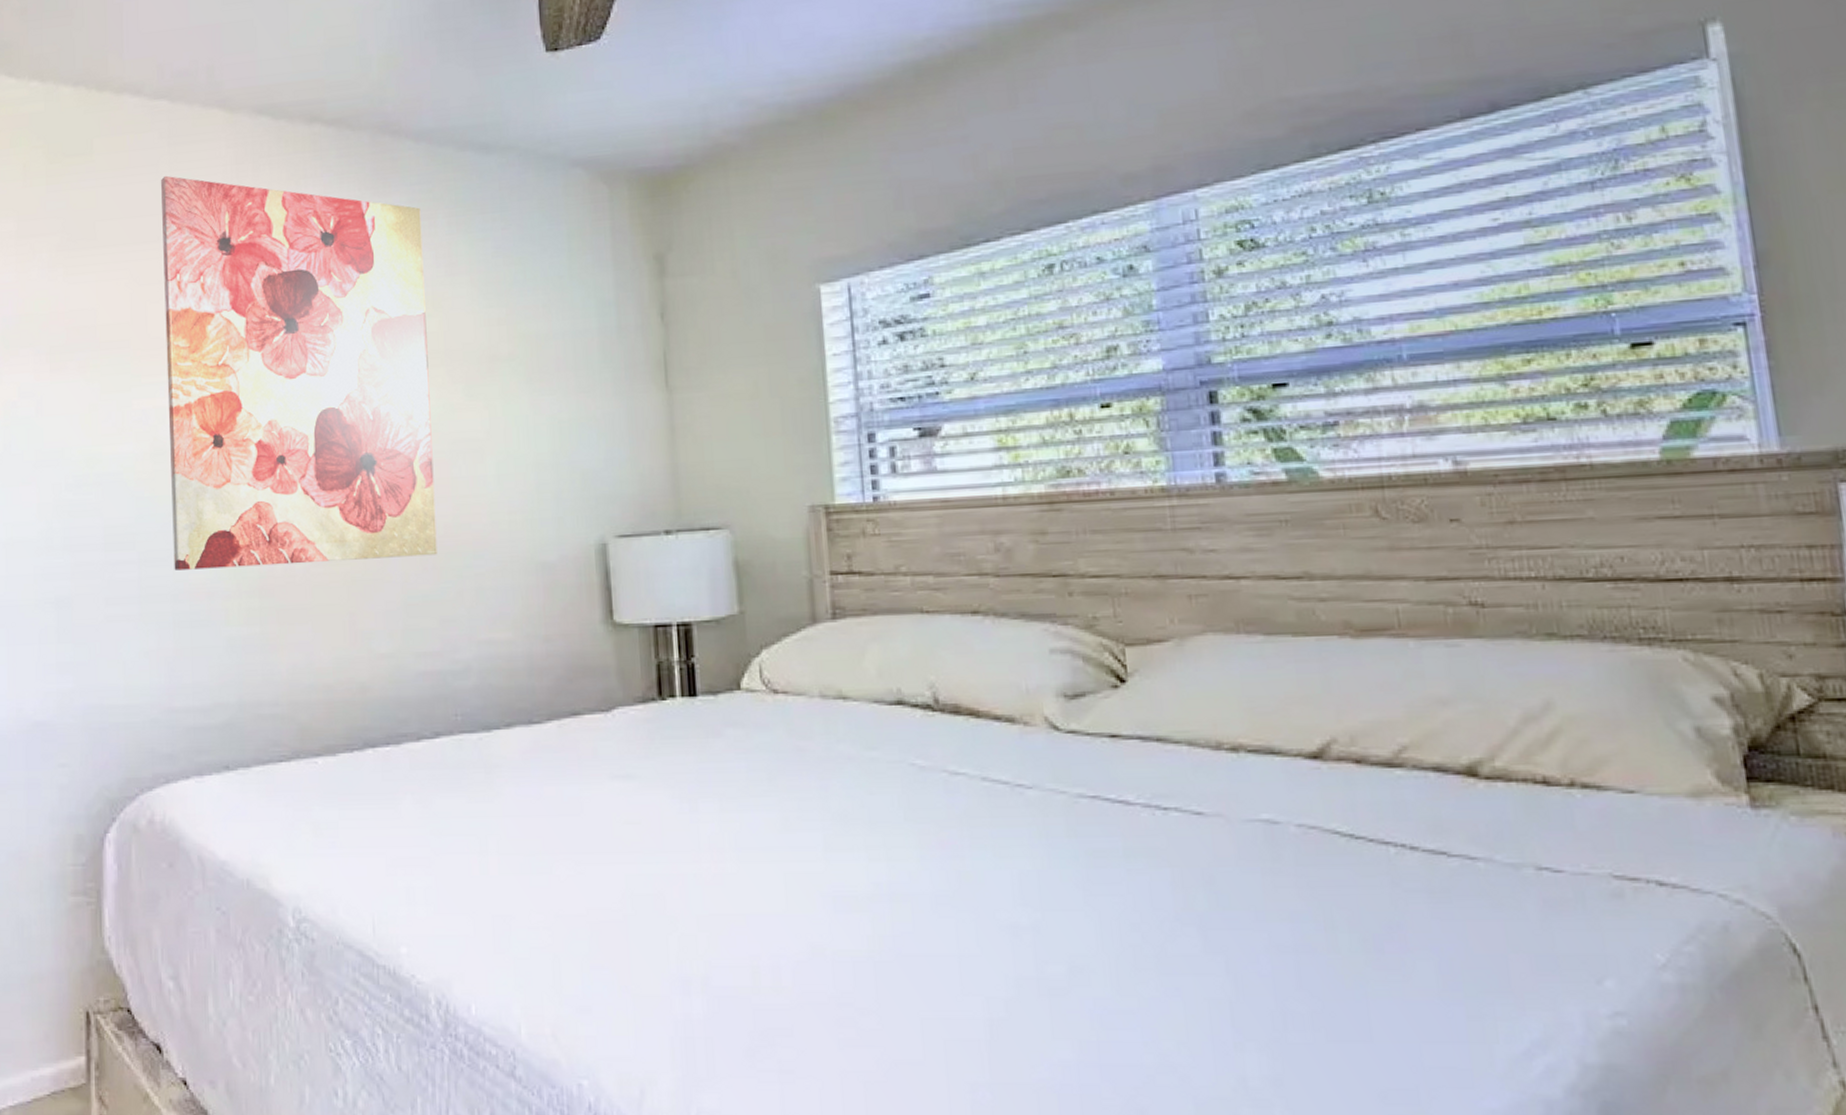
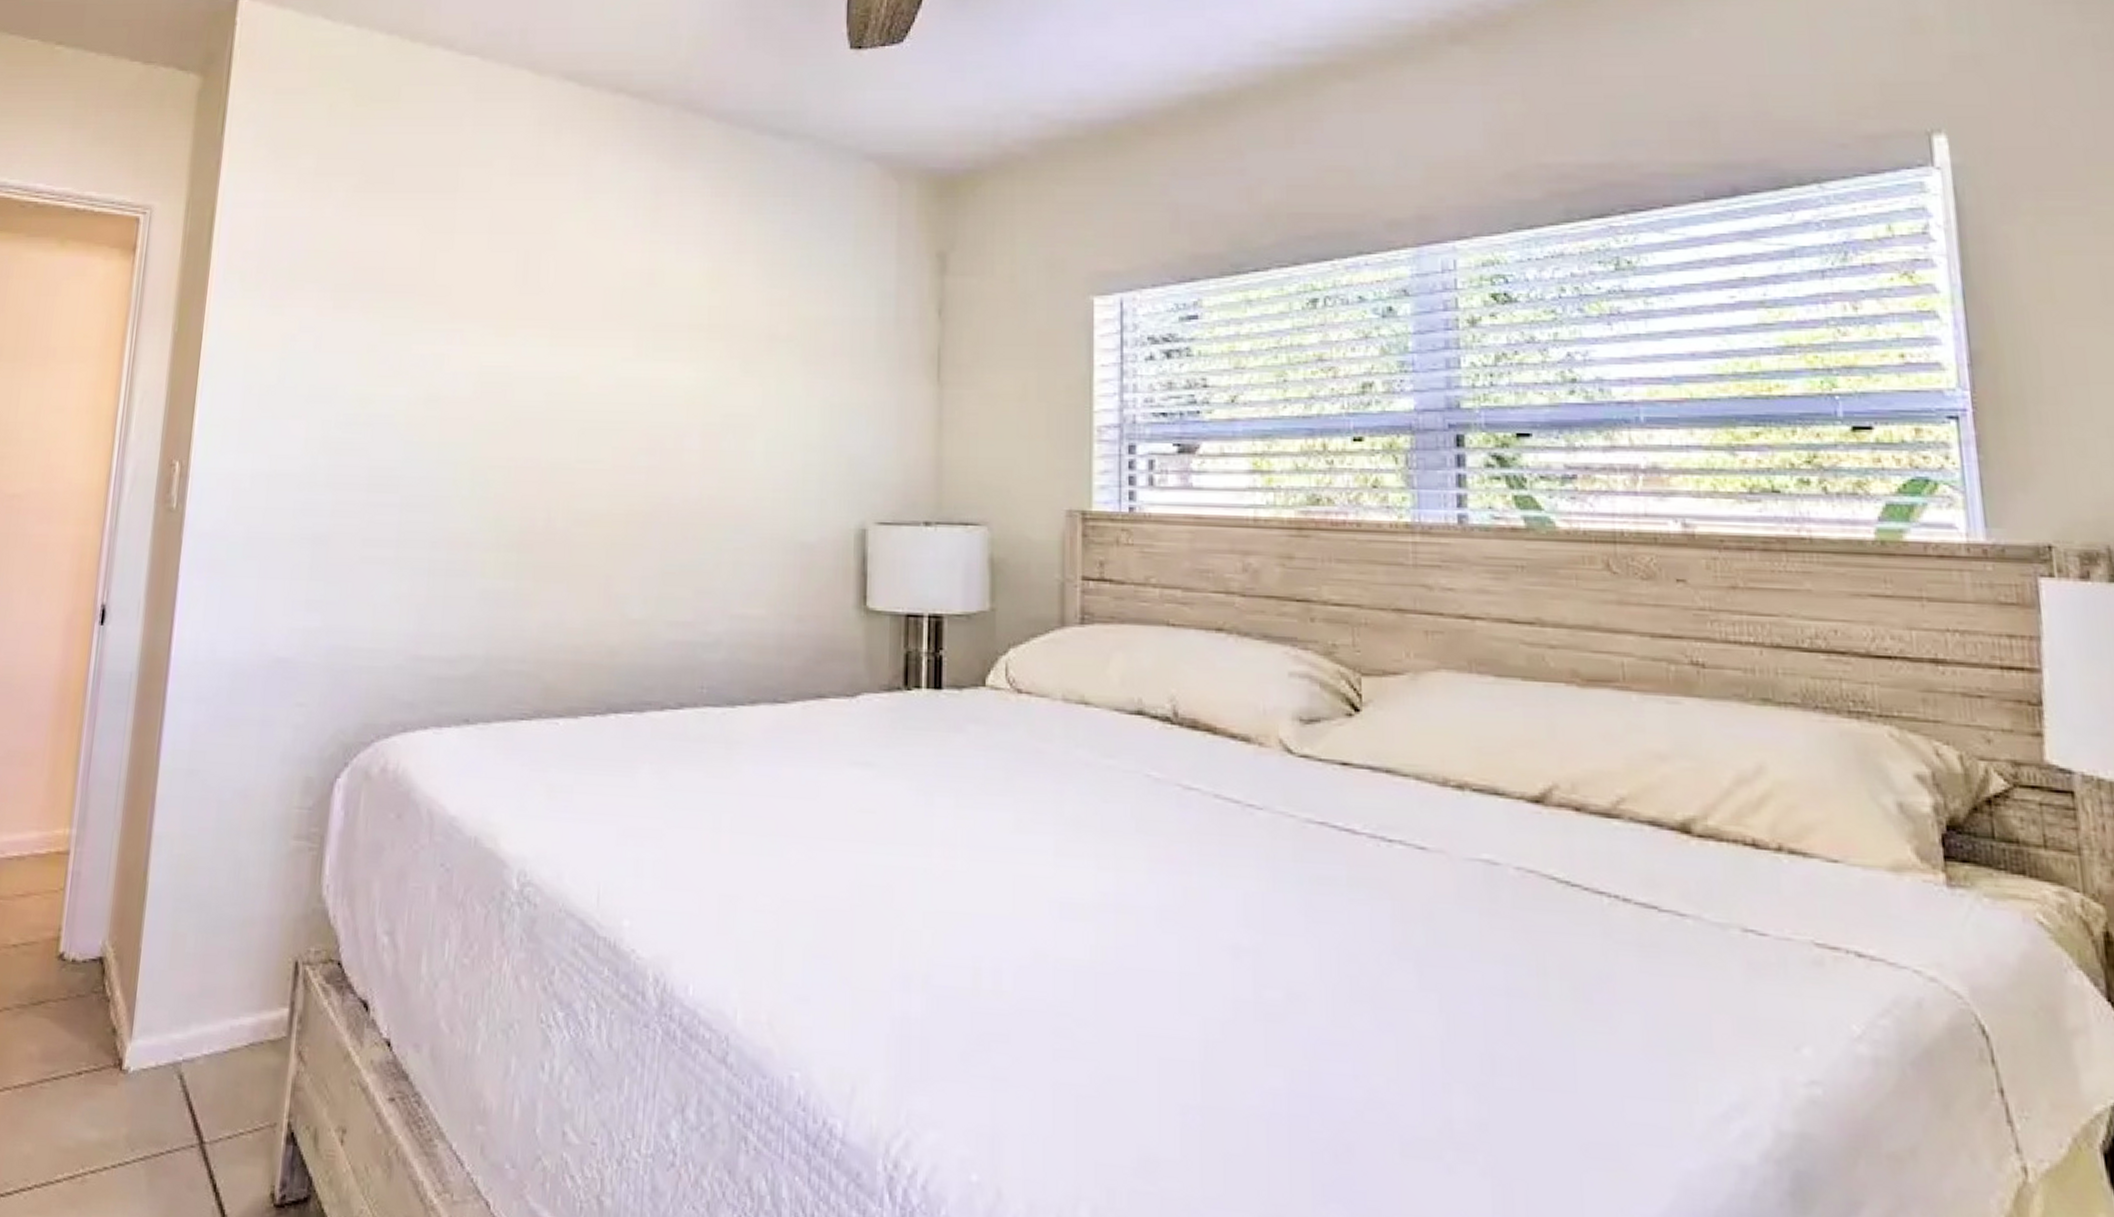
wall art: present [160,175,438,571] -> none [435,129,715,526]

